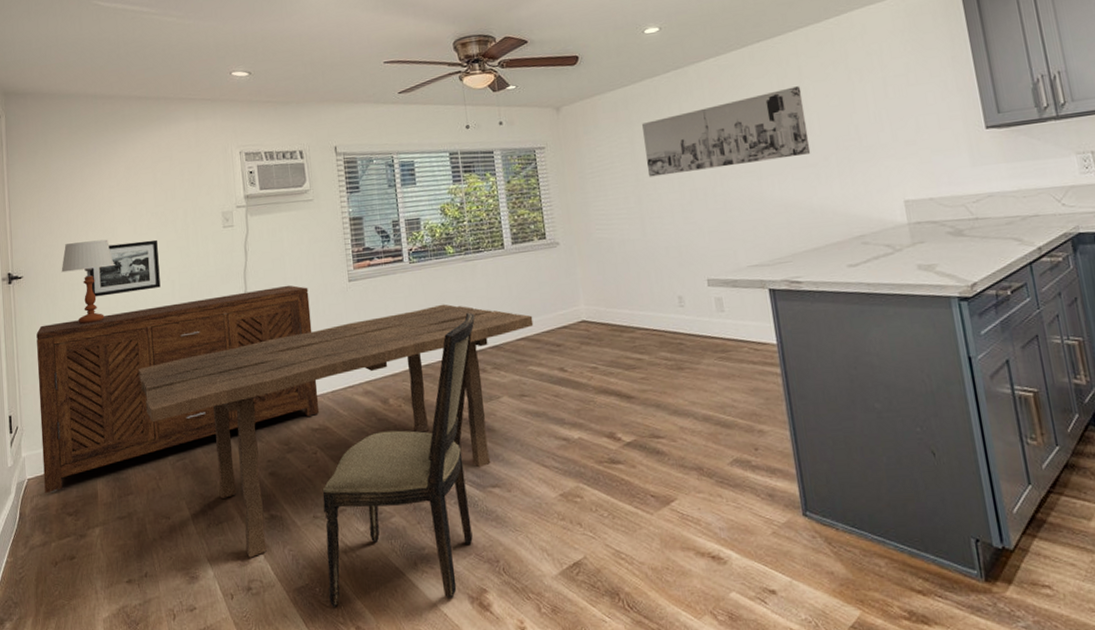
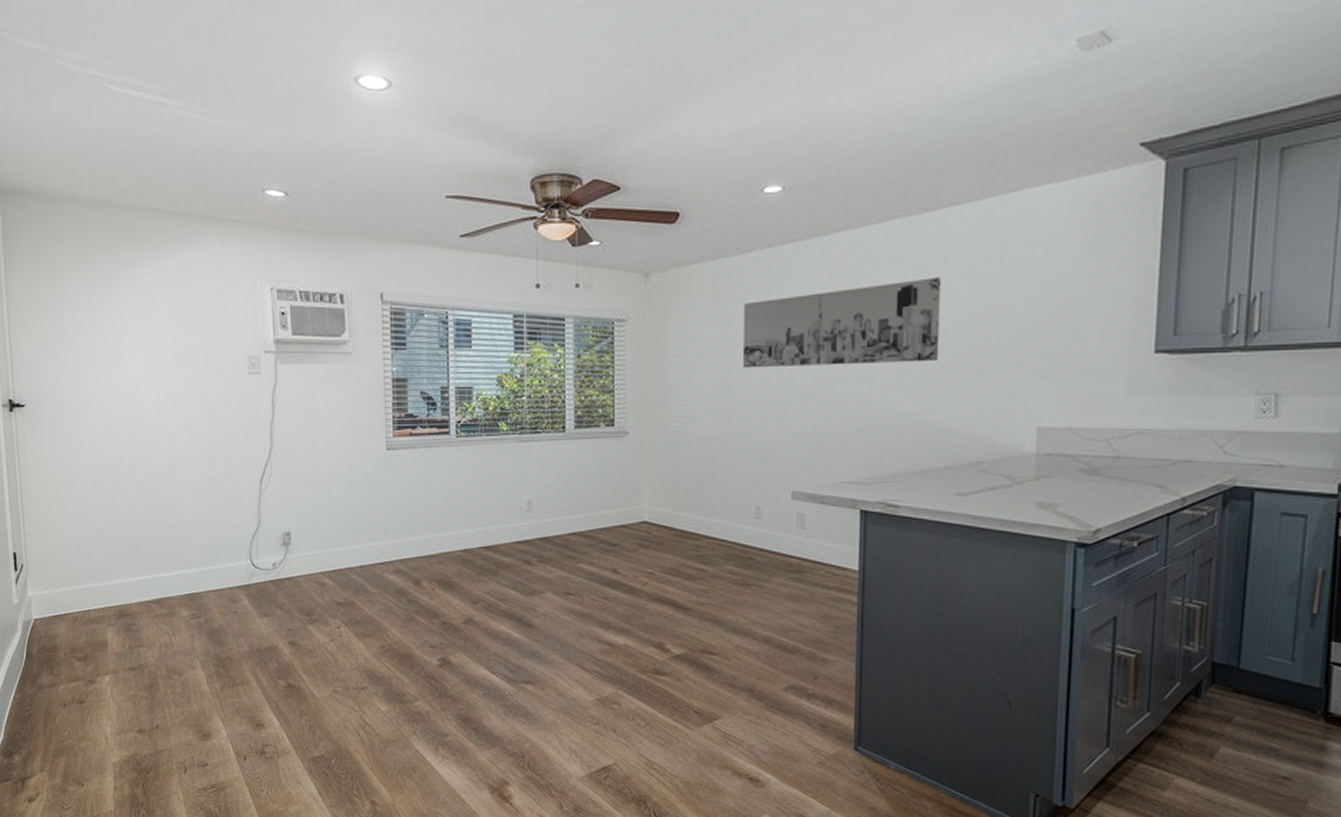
sideboard: present [36,285,320,494] -> none [41,446,346,636]
table lamp: present [61,239,114,325] -> none [67,373,126,465]
picture frame: present [89,239,161,297] -> none [98,379,177,436]
dining table: present [138,304,534,558] -> none [151,486,589,724]
dining chair: present [322,312,475,607] -> none [344,498,524,786]

